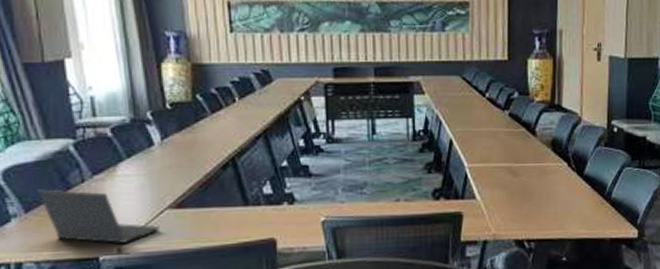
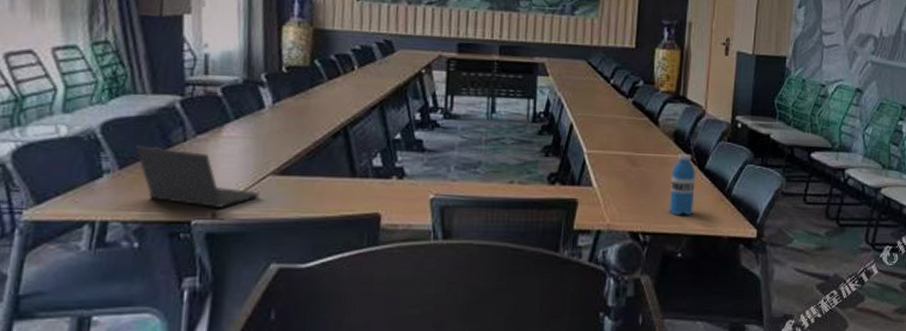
water bottle: none [551,161,576,222] -> present [668,154,696,216]

